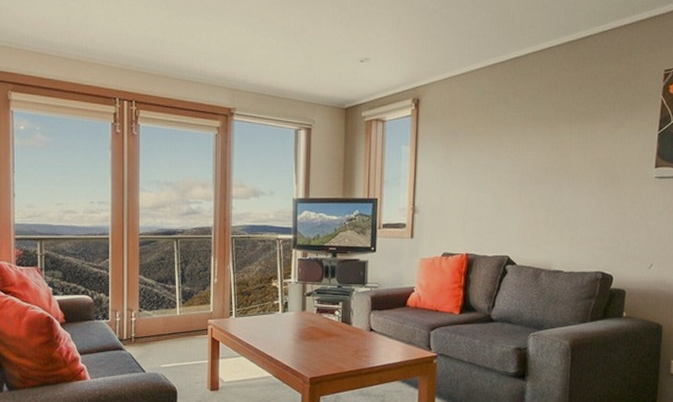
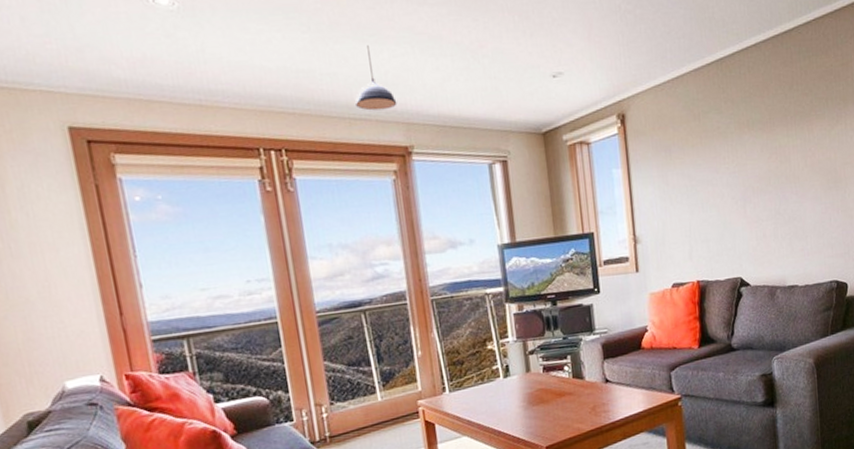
pendant light: none [194,23,228,77] -> present [354,45,397,111]

